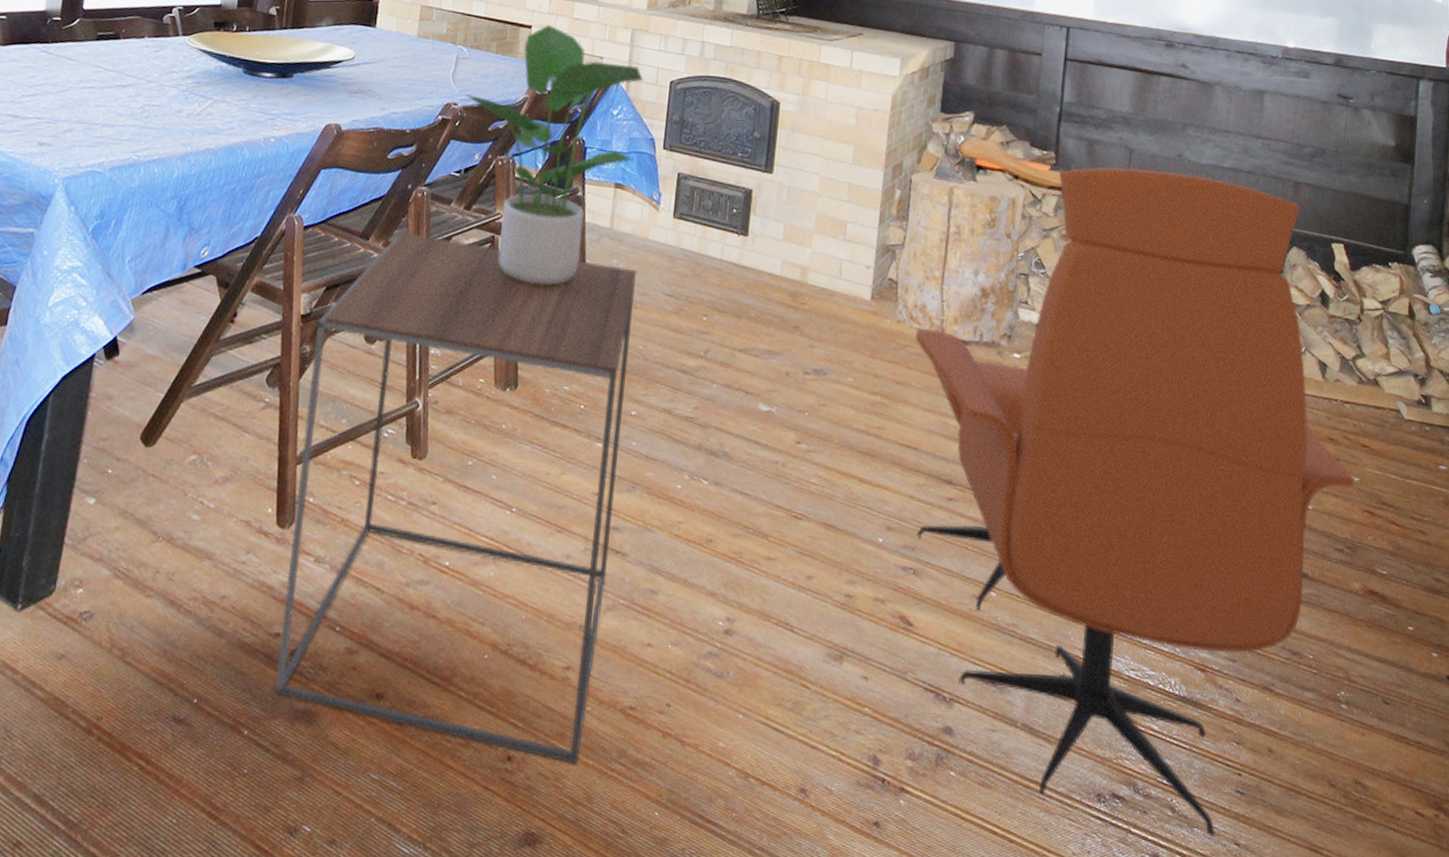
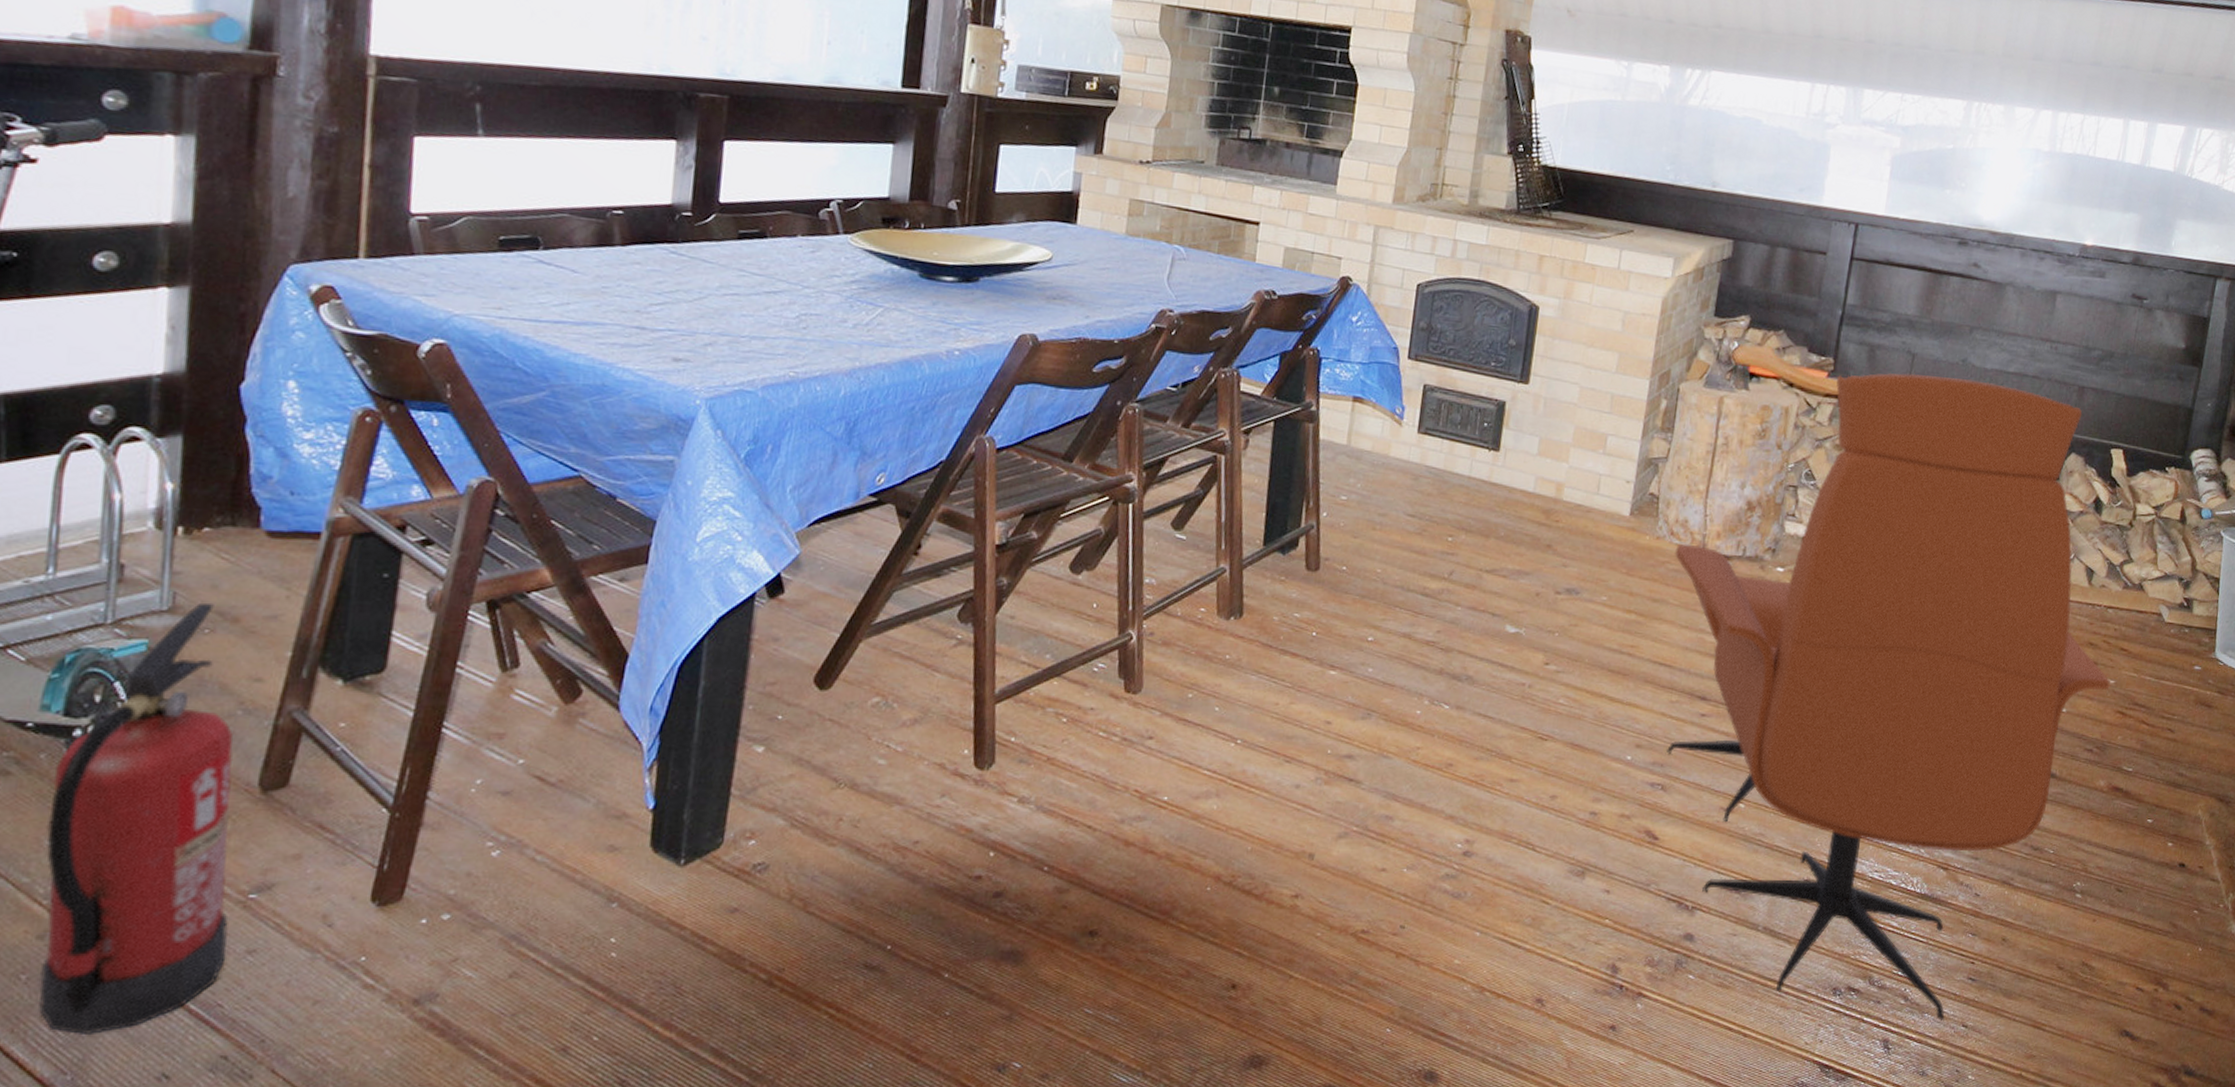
side table: present [274,232,636,764] -> none [977,453,1376,988]
potted plant: present [463,25,643,286] -> none [1180,221,1387,508]

